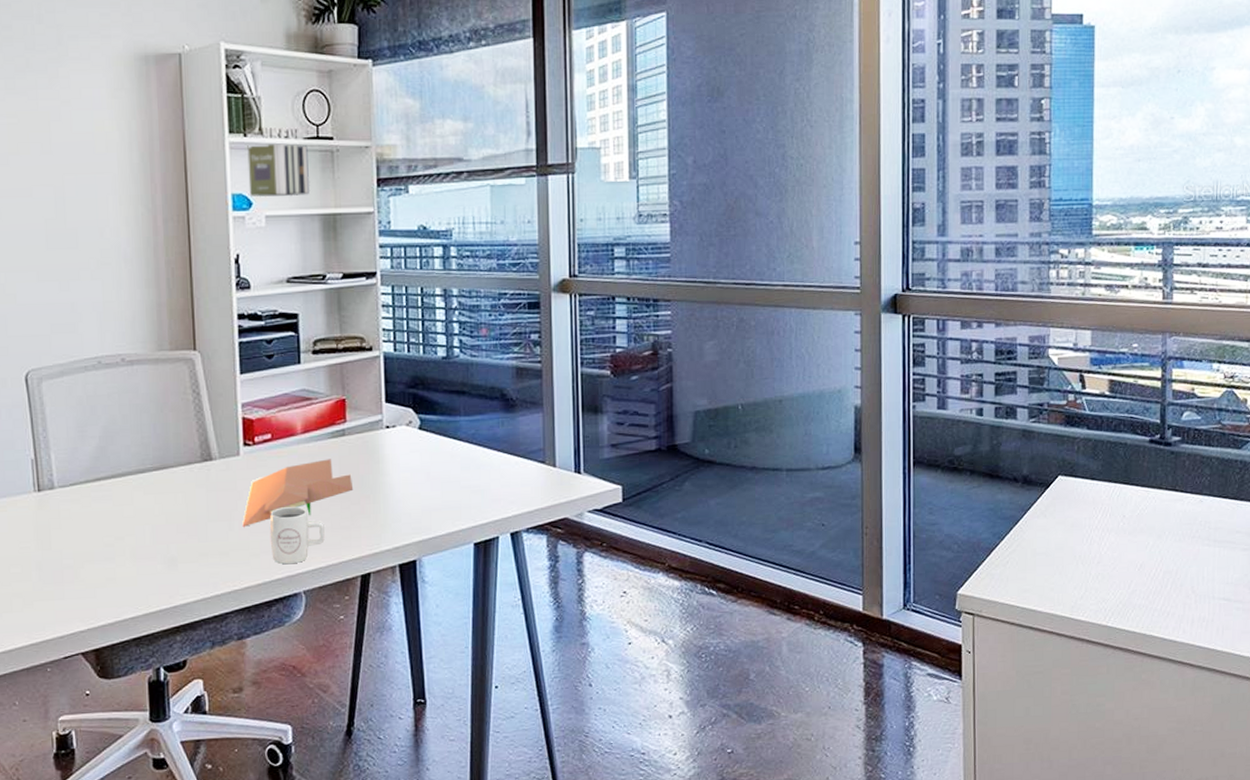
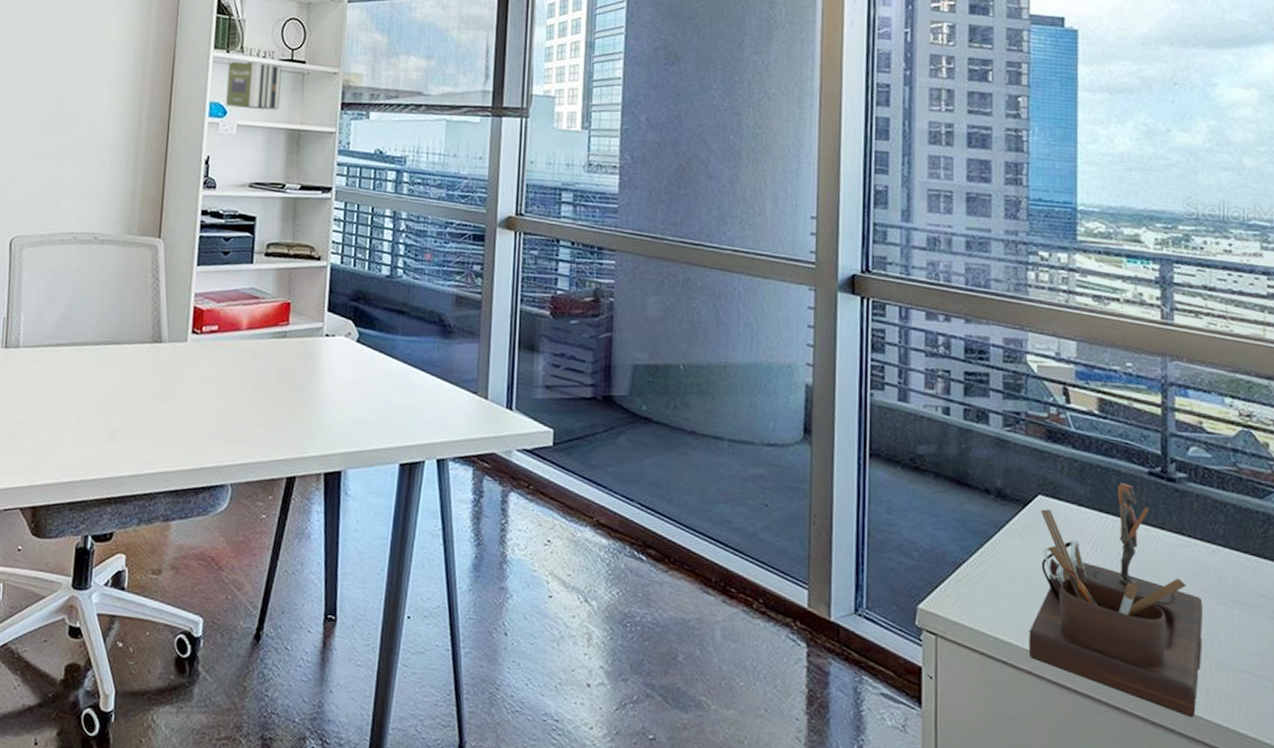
papers: present [243,459,354,527] -> none [182,357,289,411]
mug: present [269,507,325,565] -> none [204,398,257,455]
desk organizer: none [1050,454,1191,646] -> present [1028,483,1203,718]

